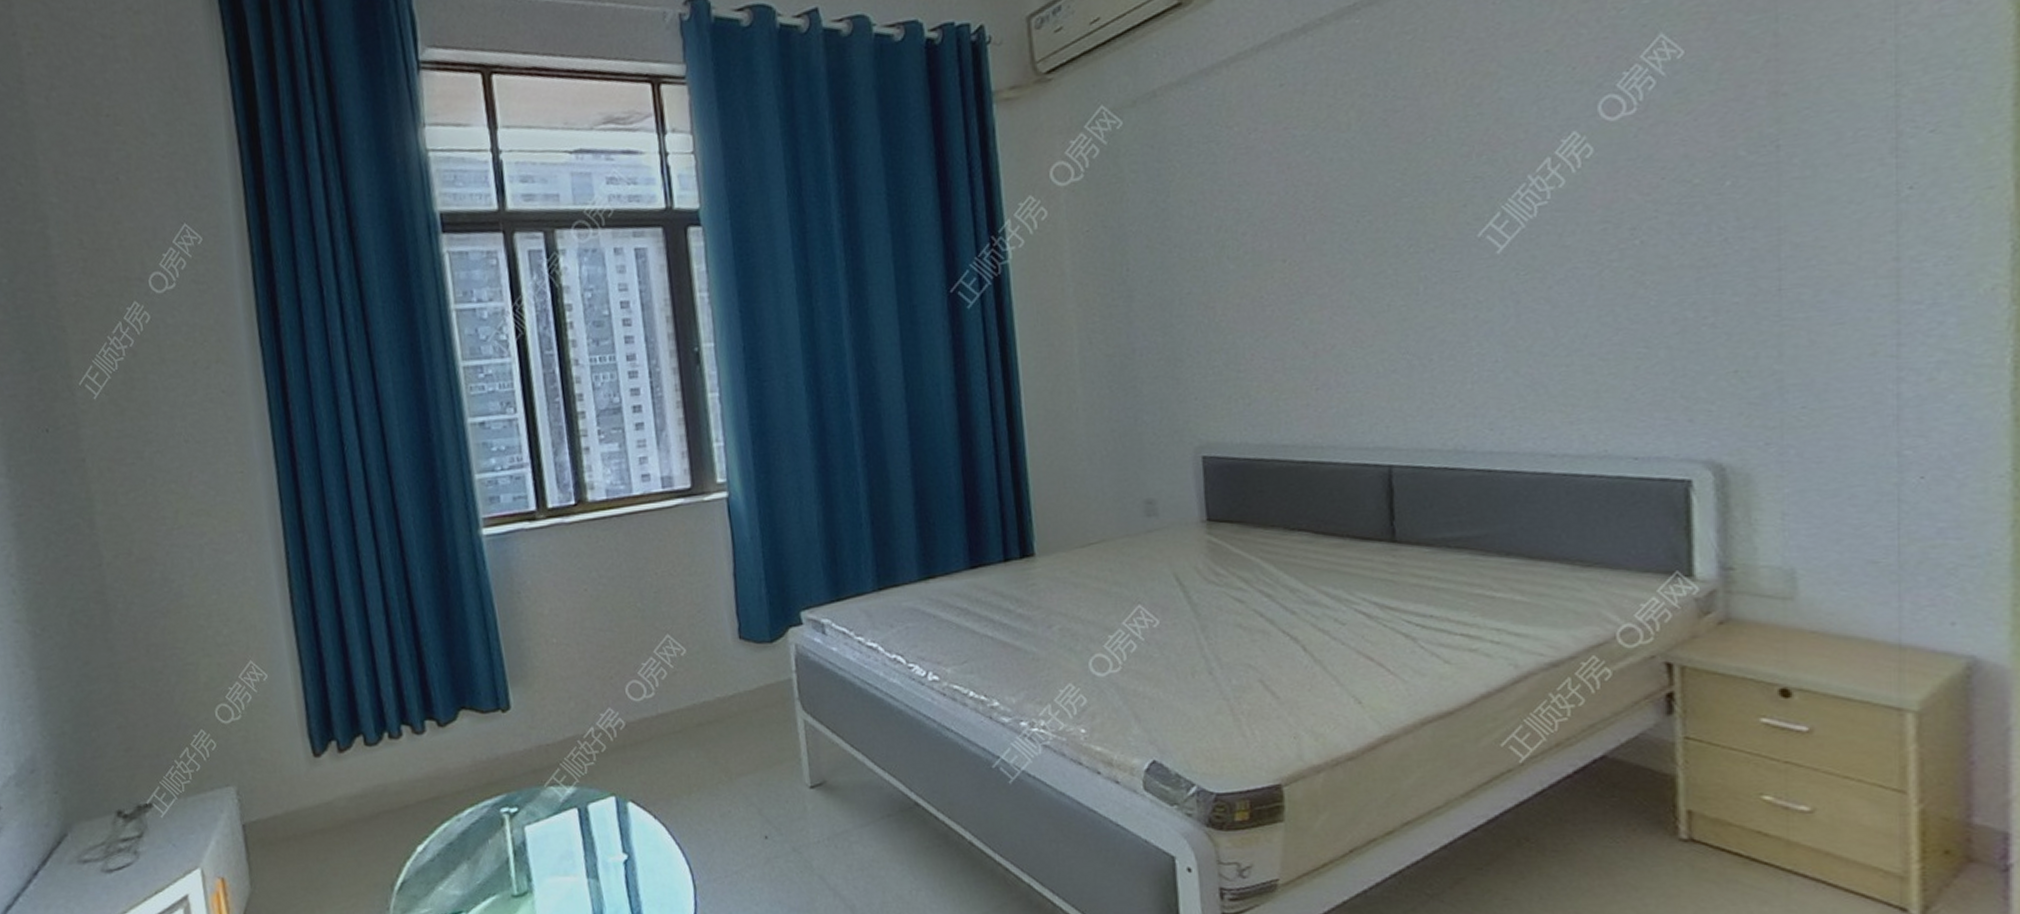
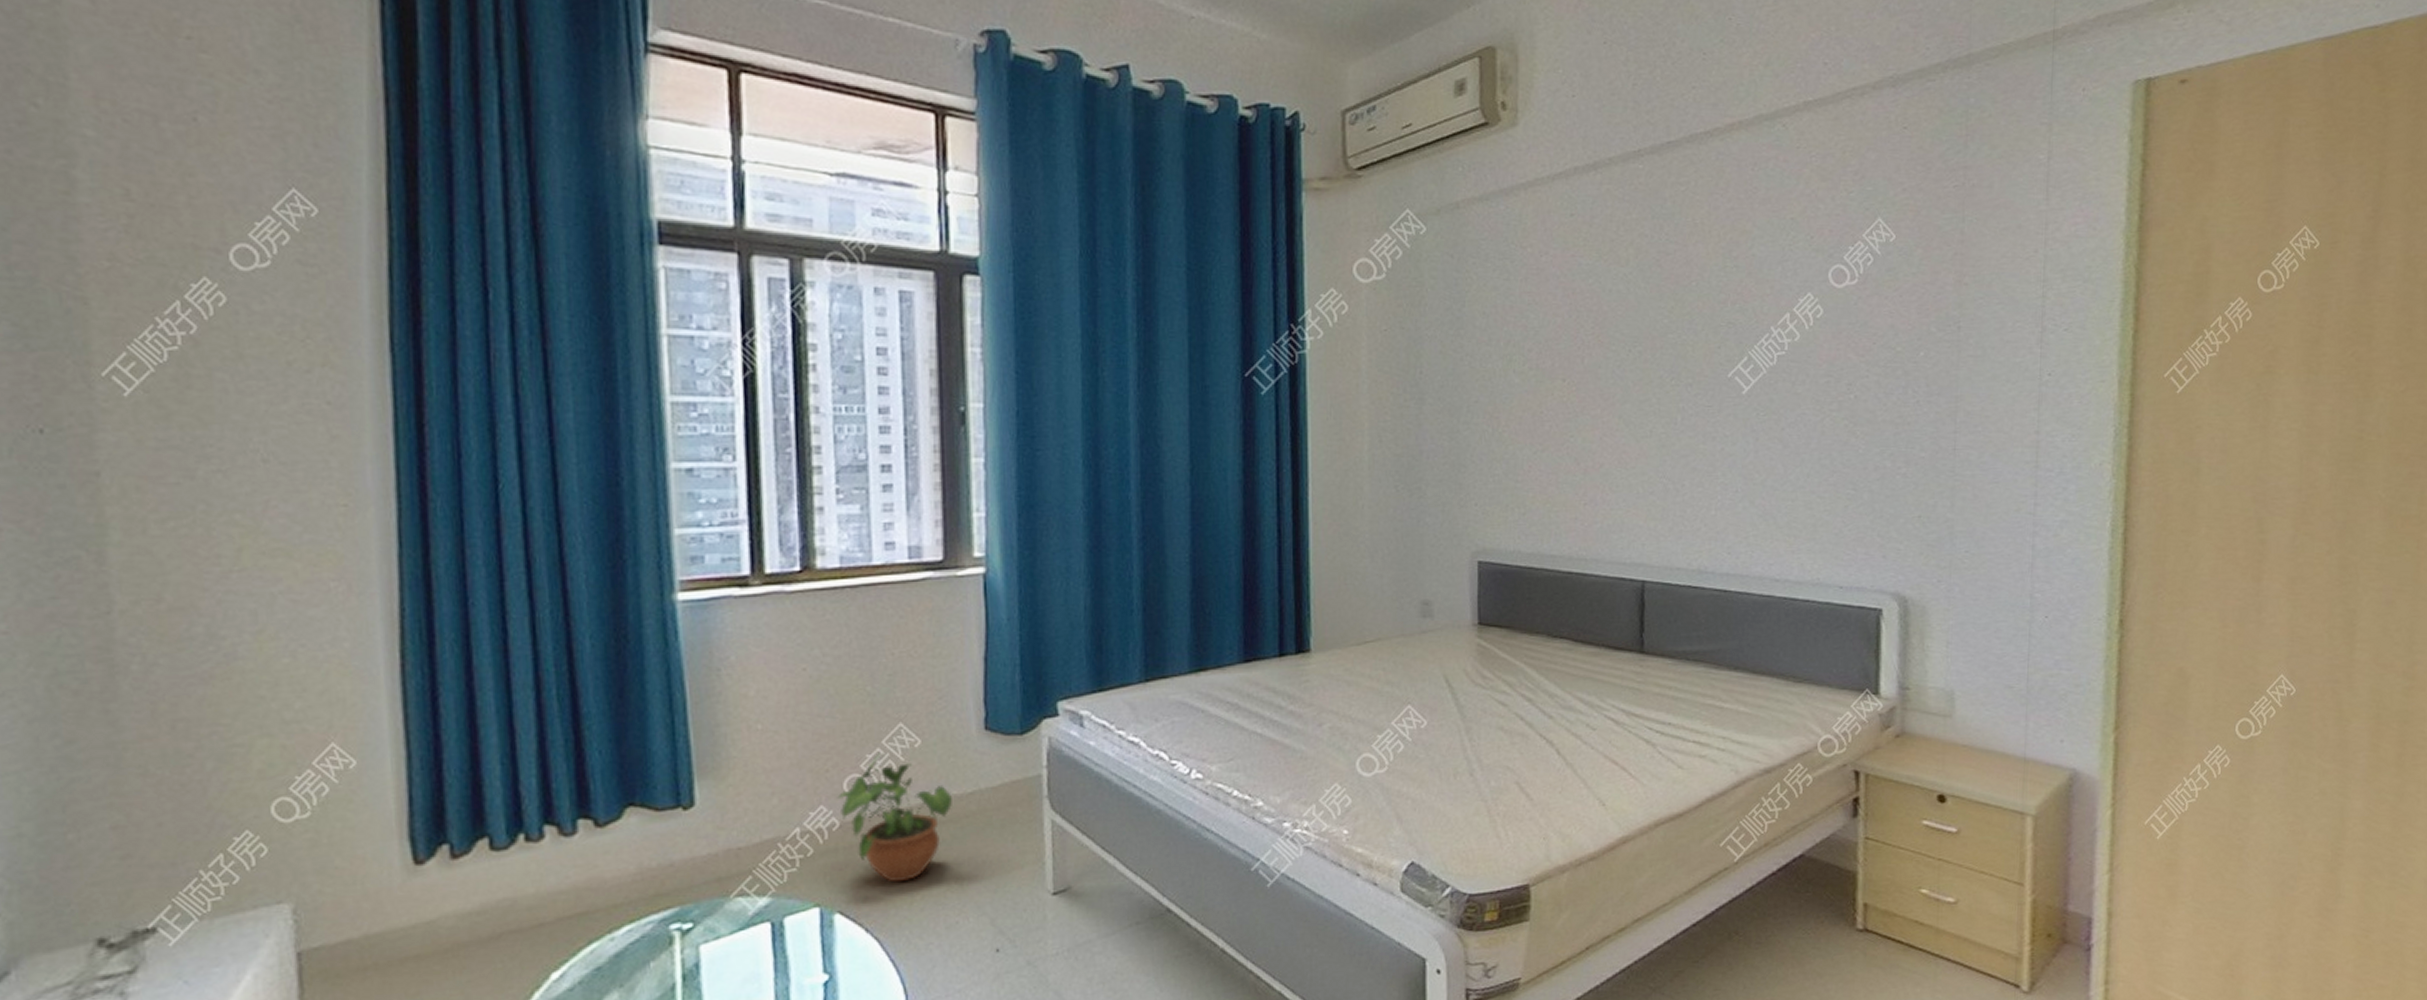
potted plant: none [621,661,717,775] -> present [837,753,952,883]

